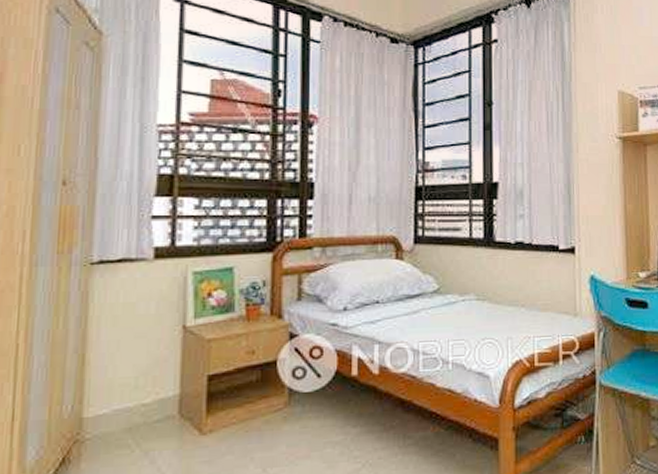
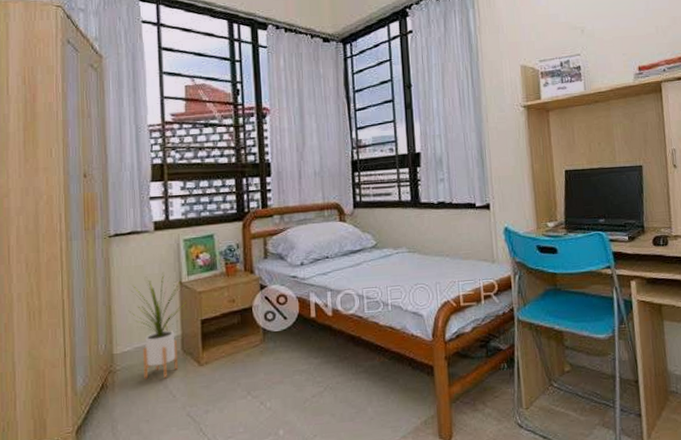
house plant: none [109,312,190,452] -> present [128,271,186,379]

